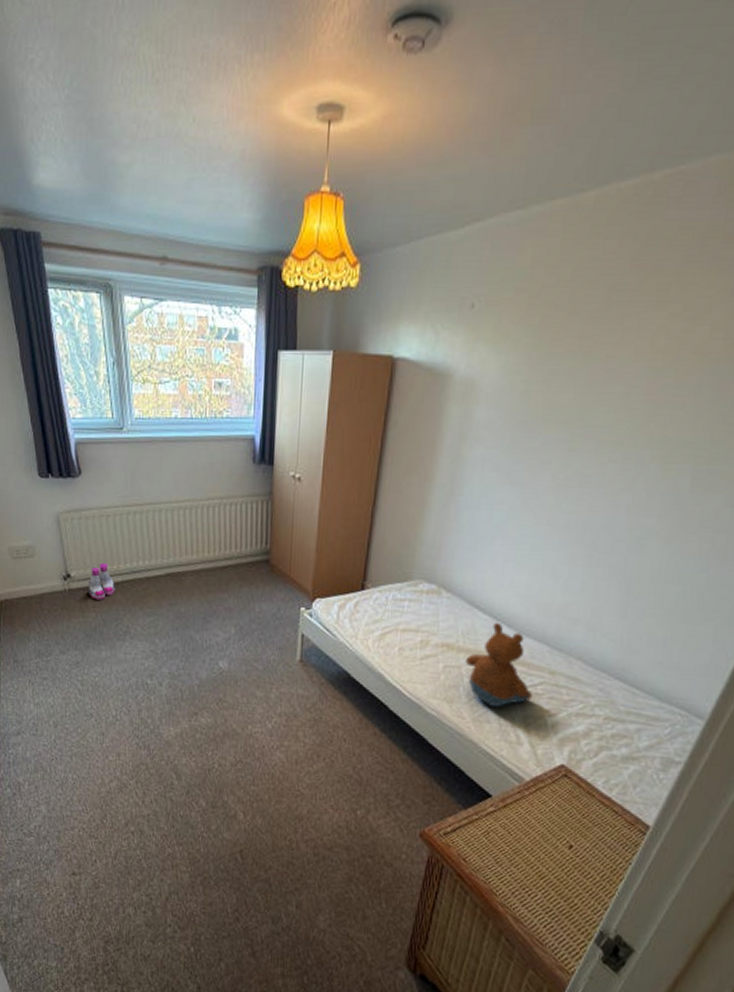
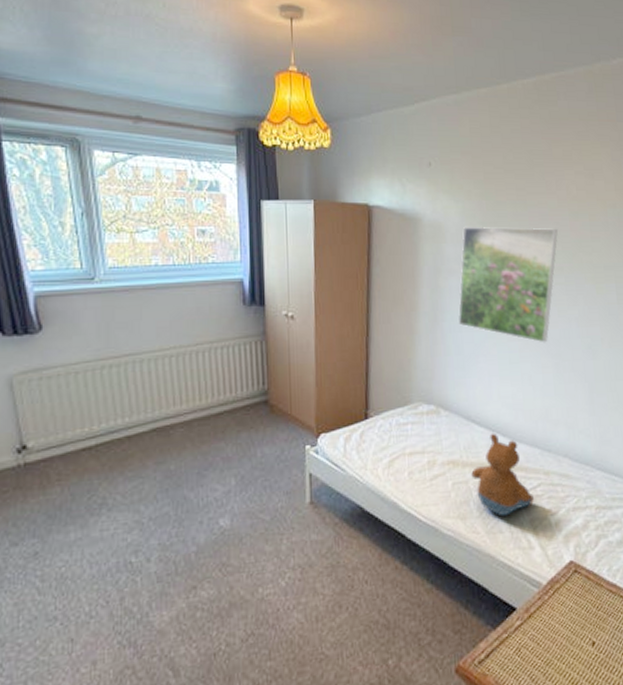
boots: present [88,563,115,600] -> none [50,426,87,471]
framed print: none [477,385,626,531] -> present [458,226,558,343]

